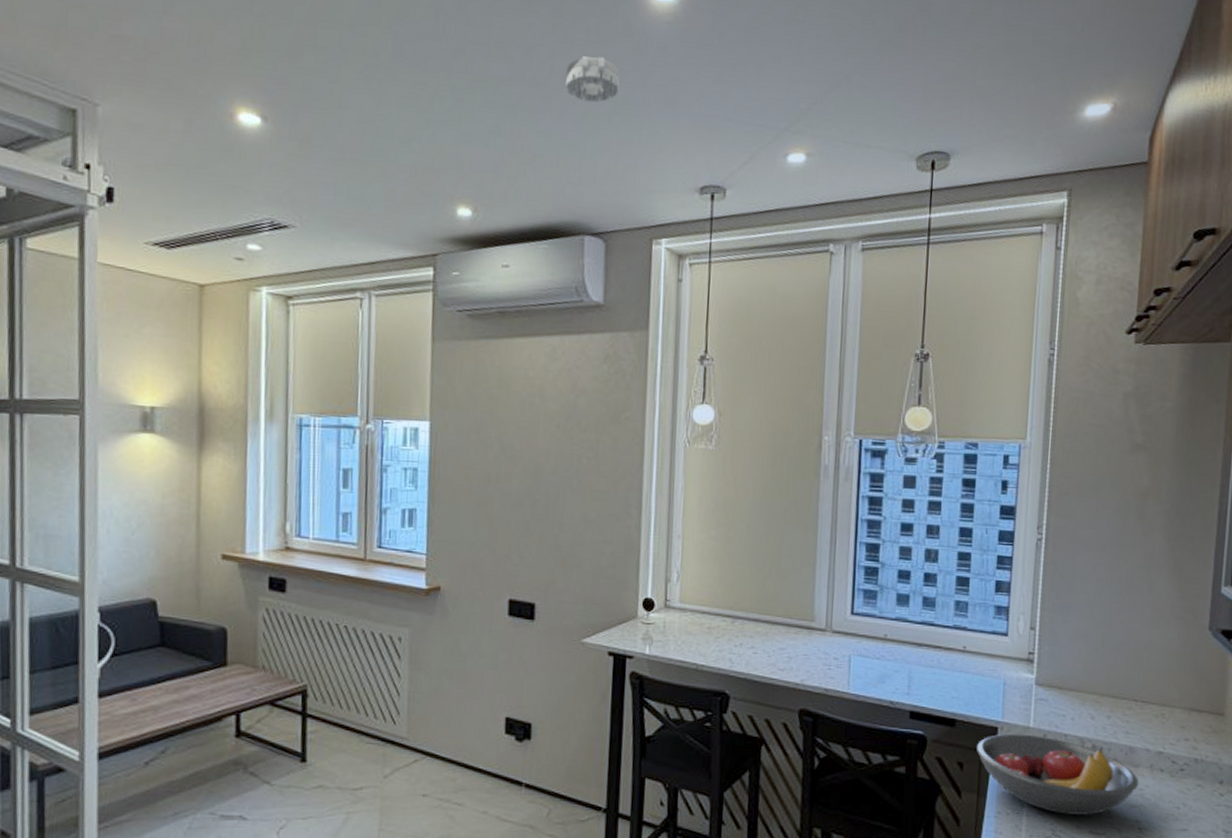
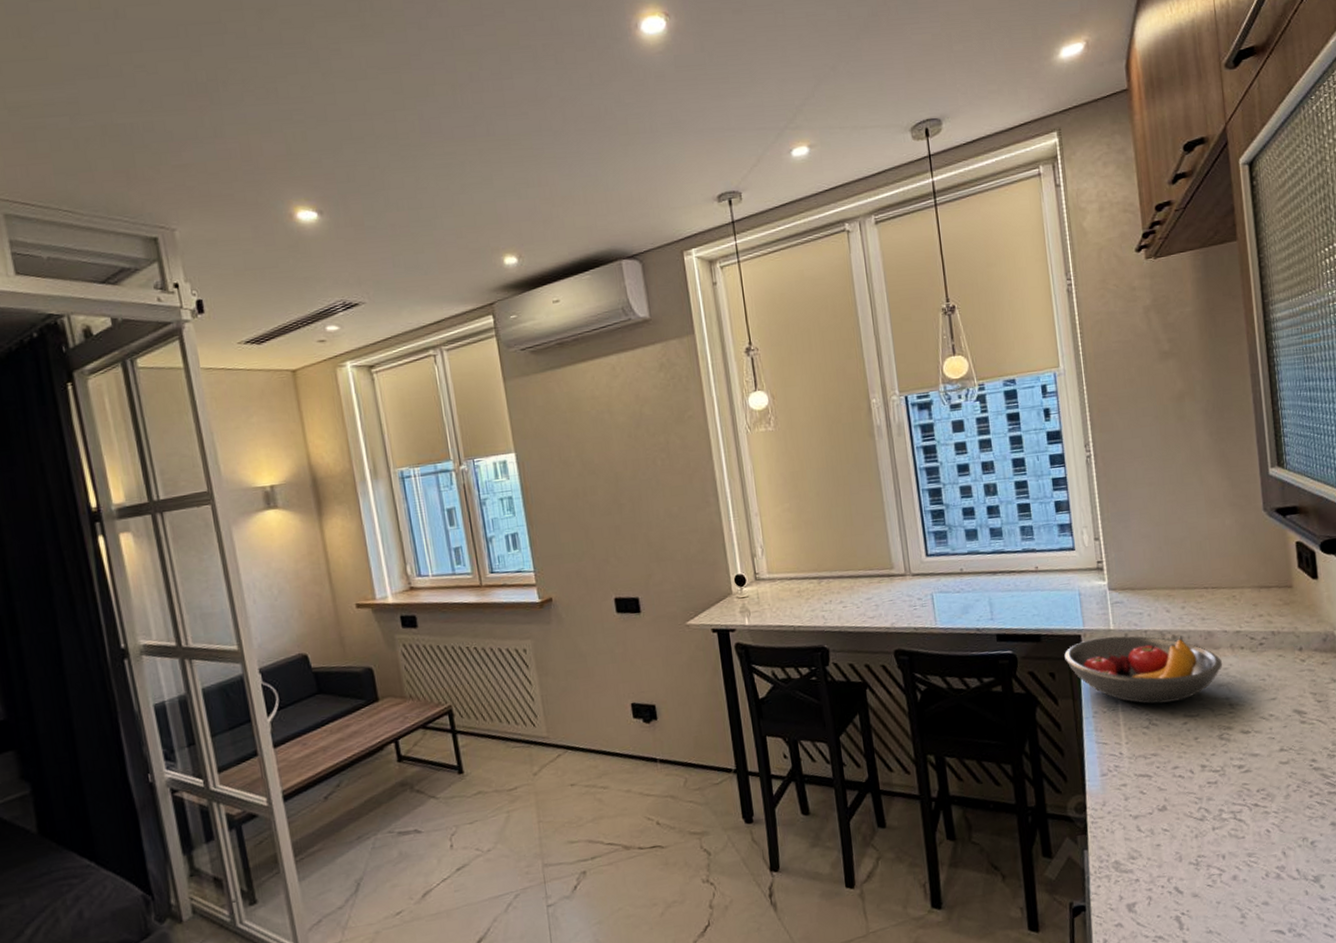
smoke detector: present [565,56,620,103] -> none [576,96,628,140]

